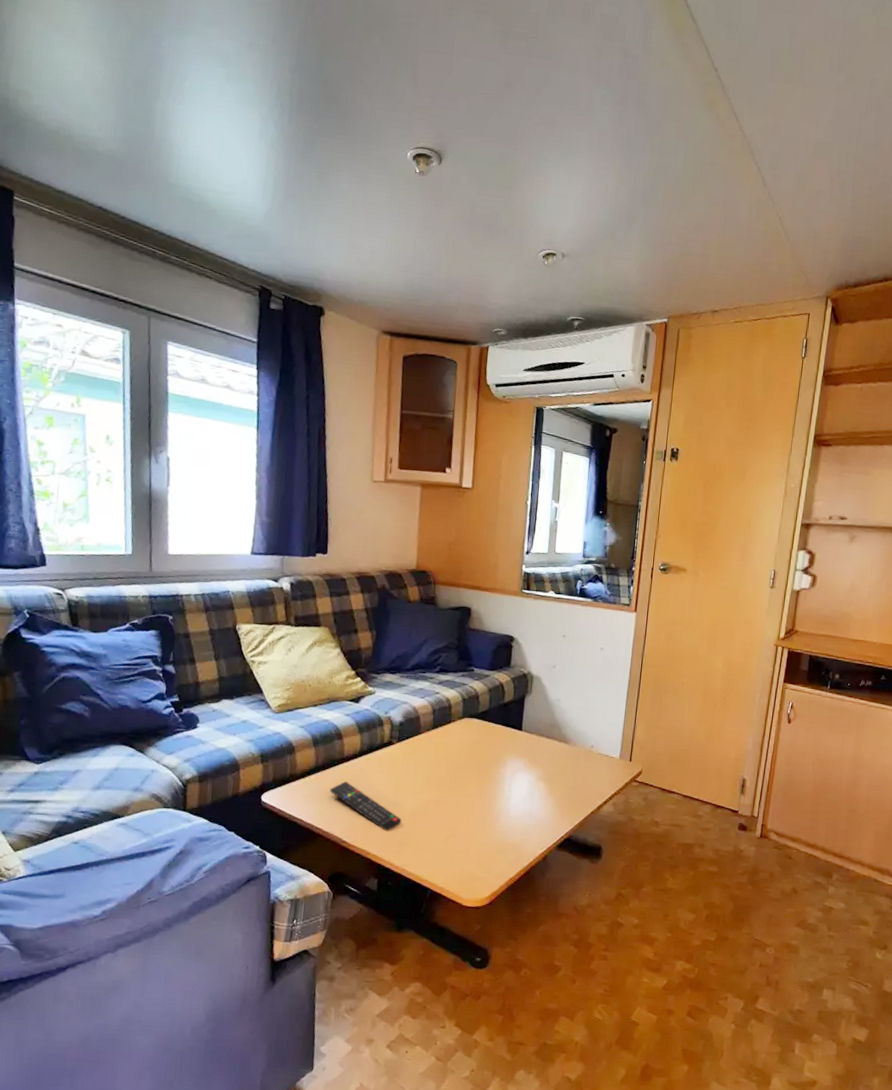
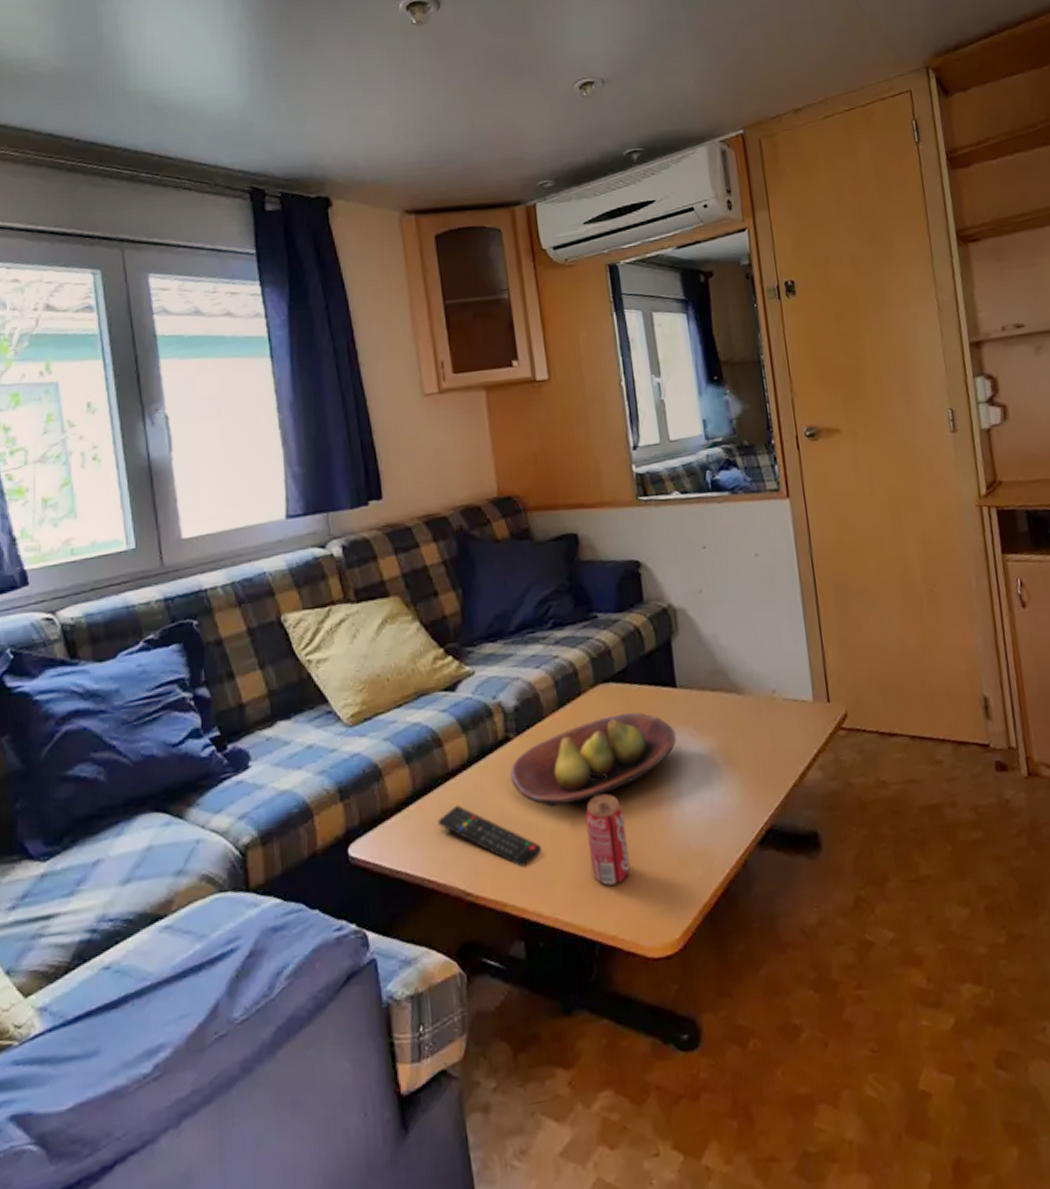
fruit bowl: none [388,741,515,796] -> present [510,712,677,807]
beverage can: none [435,793,466,854] -> present [585,793,631,886]

